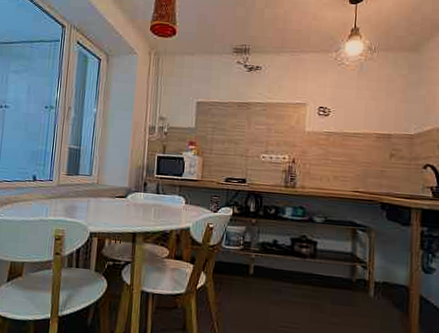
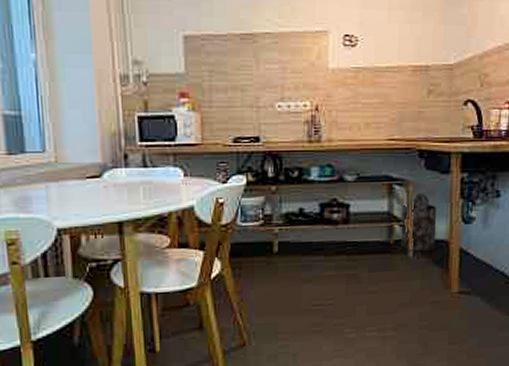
trash bin: none [363,239,397,294] -> present [401,192,437,252]

